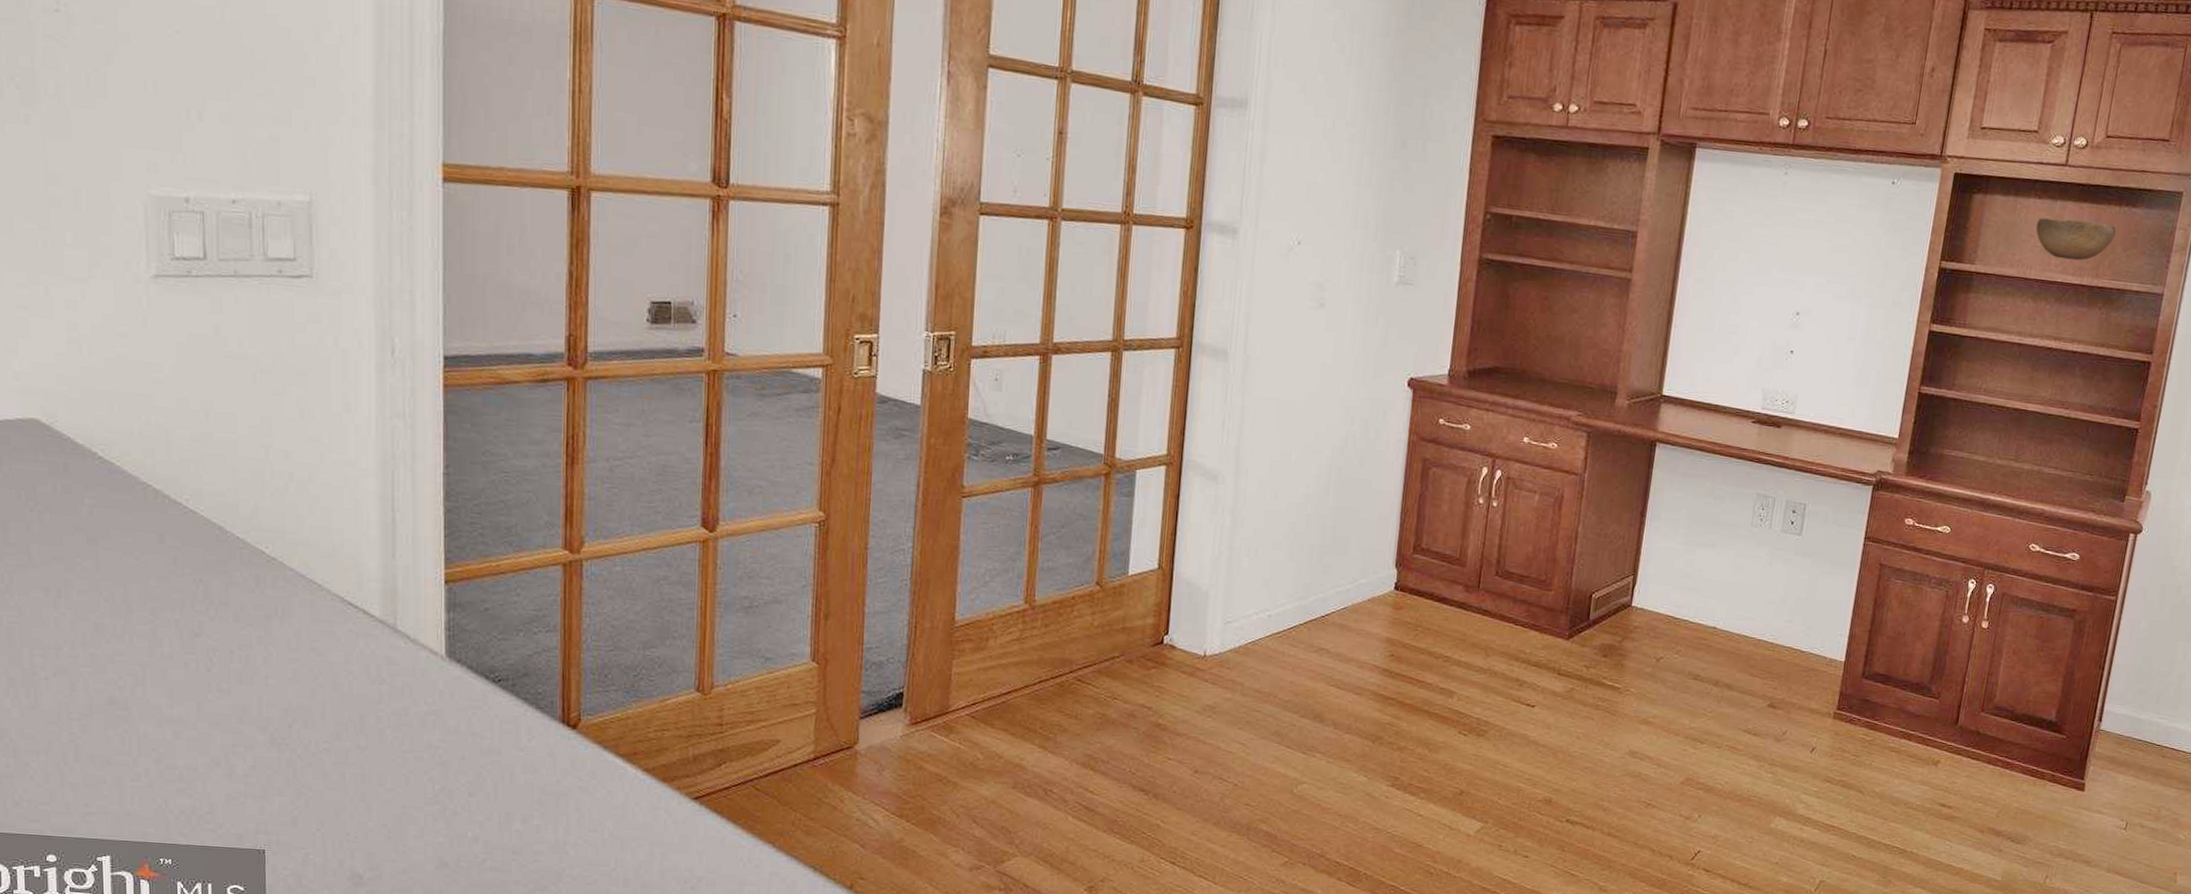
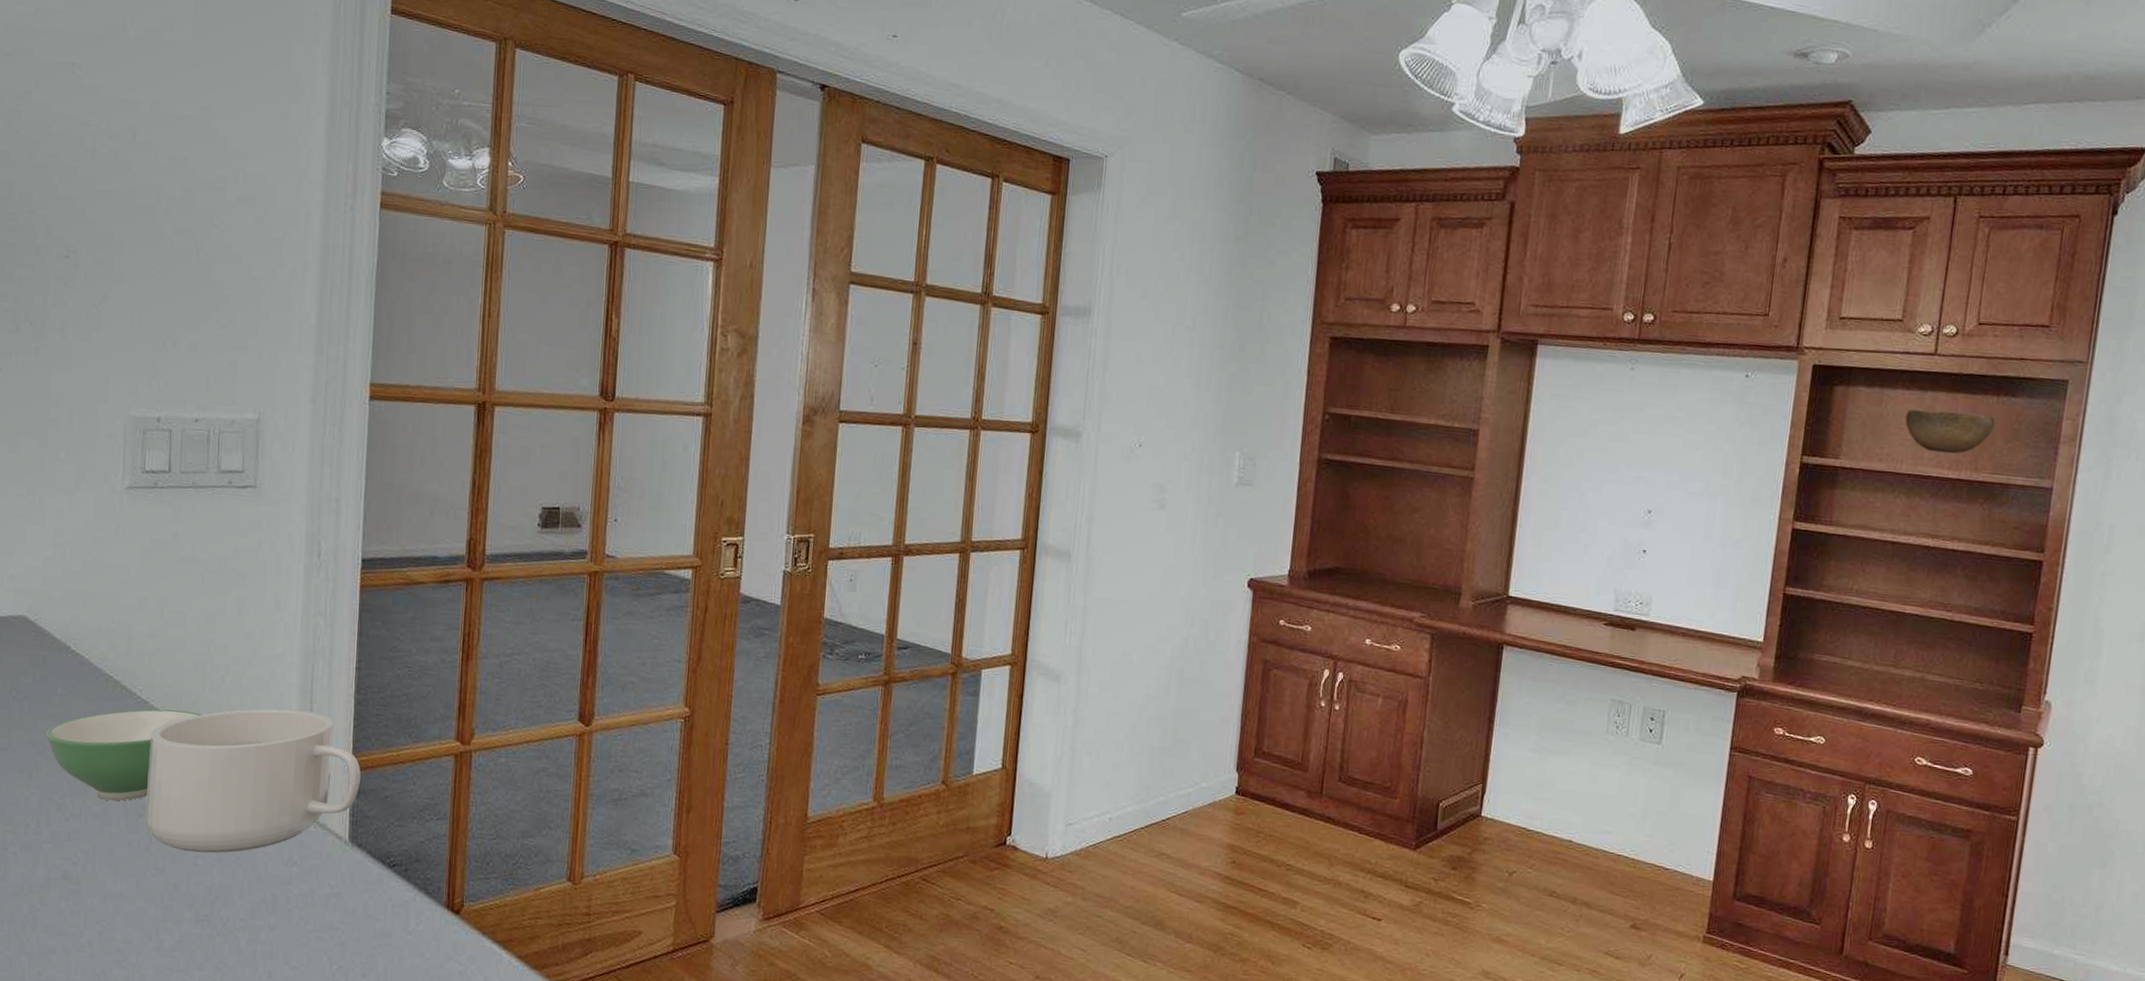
bowl: none [73,520,264,620] -> present [45,709,202,801]
cup: none [202,518,455,673] -> present [145,708,361,853]

